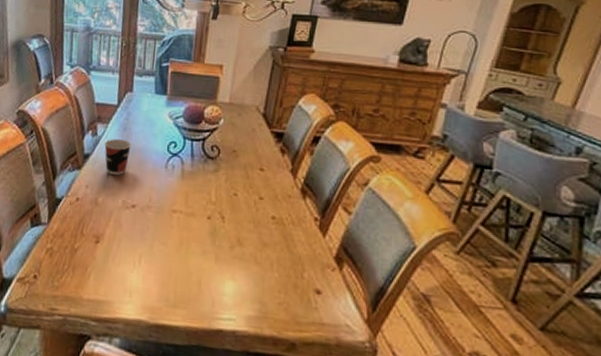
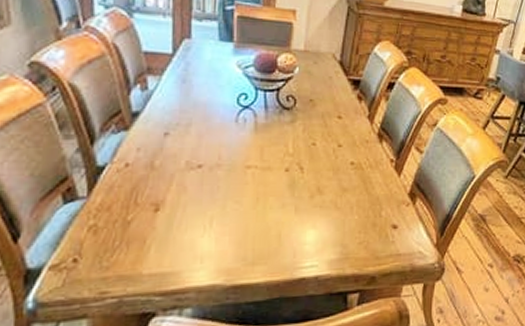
cup: present [104,139,132,175] -> none [158,93,193,133]

